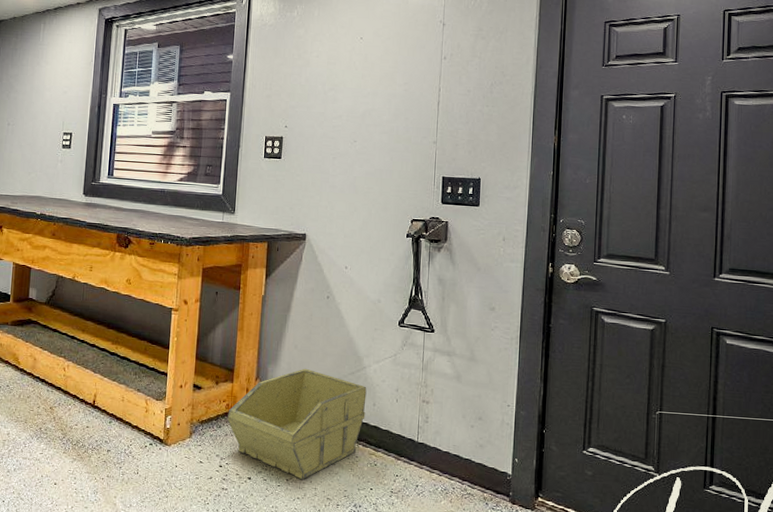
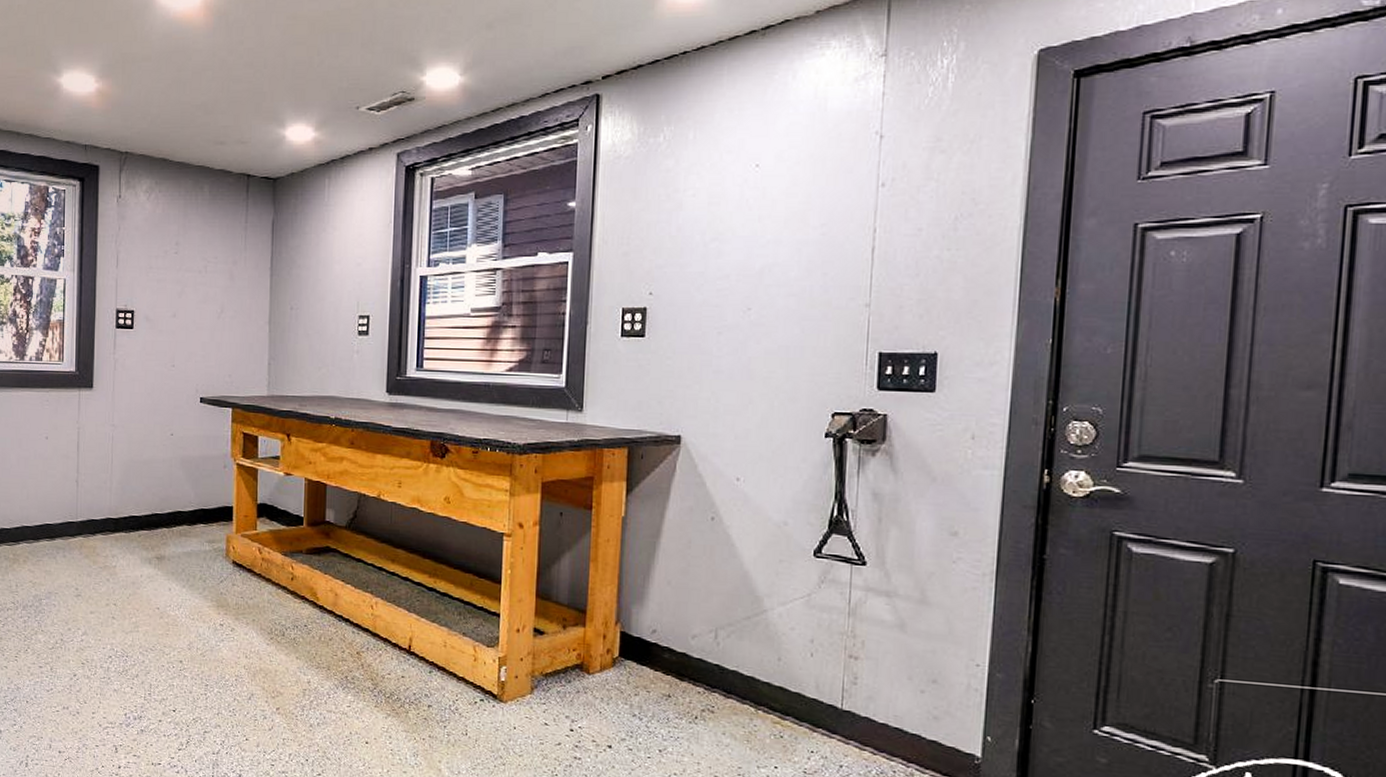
storage bin: present [227,368,367,480] -> none [579,610,769,752]

